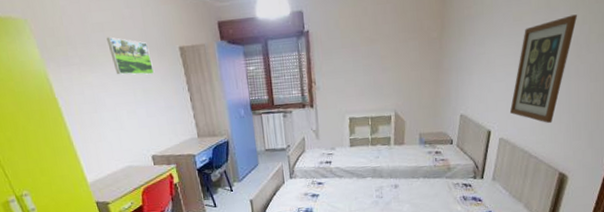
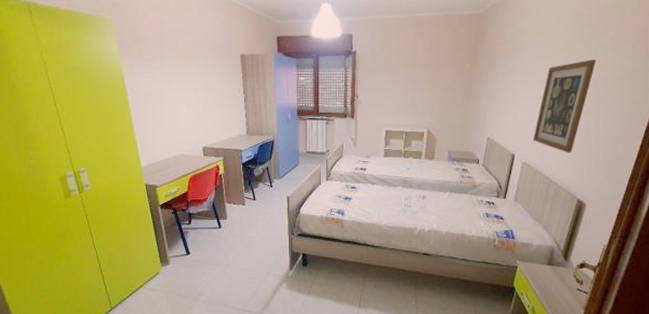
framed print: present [106,37,155,75] -> none [178,40,216,75]

